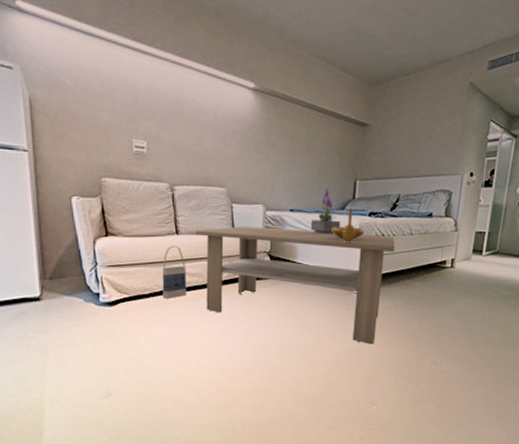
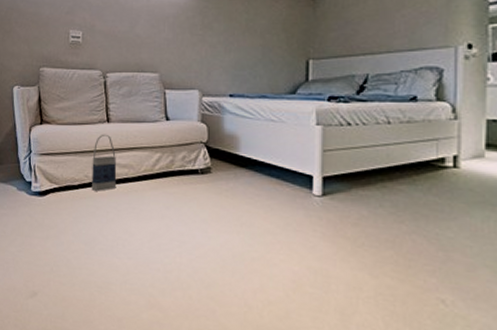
coffee table: present [195,226,395,345] -> none [126,114,367,266]
potted plant: present [310,186,341,234] -> none [254,67,292,123]
decorative bowl: present [332,208,365,244] -> none [281,91,324,134]

